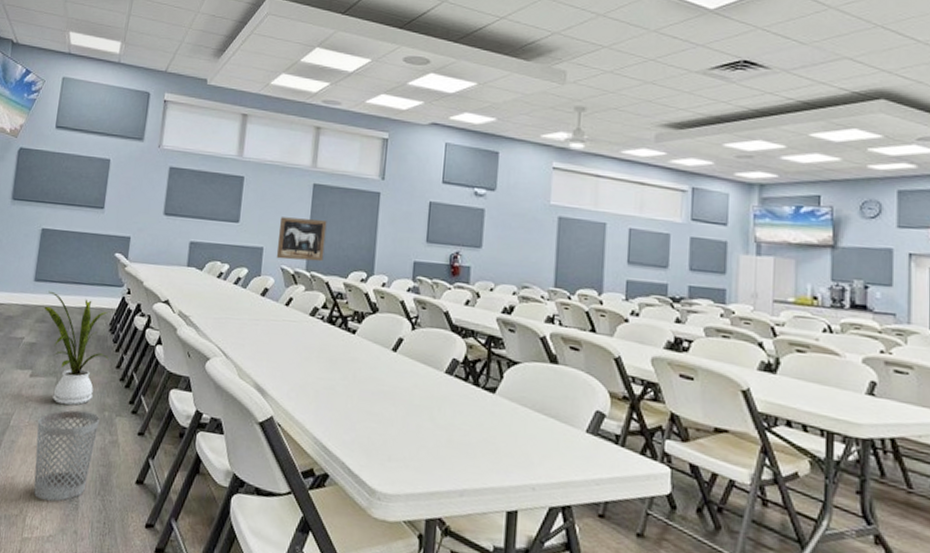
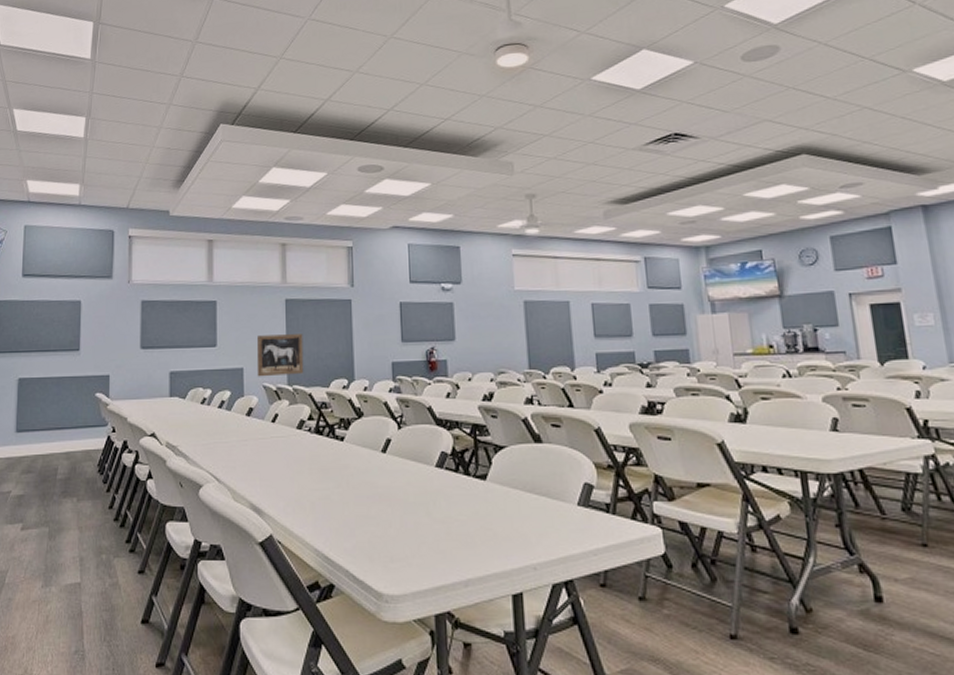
wastebasket: present [33,410,100,502] -> none [33,557,98,655]
house plant: present [44,290,109,406] -> none [28,440,101,554]

